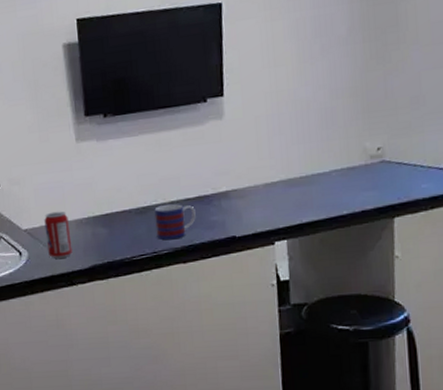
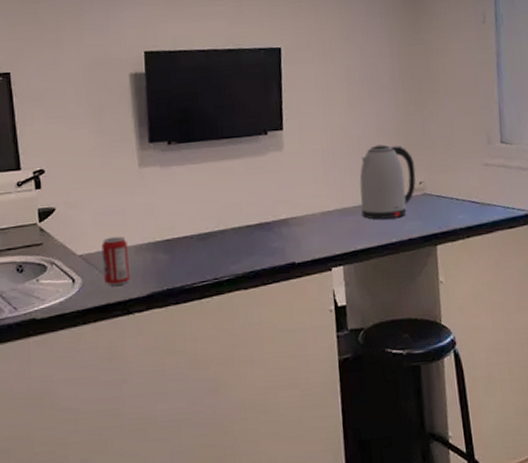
mug: present [154,204,196,240] -> none [216,230,257,266]
kettle: none [308,107,374,191] -> present [359,144,416,220]

